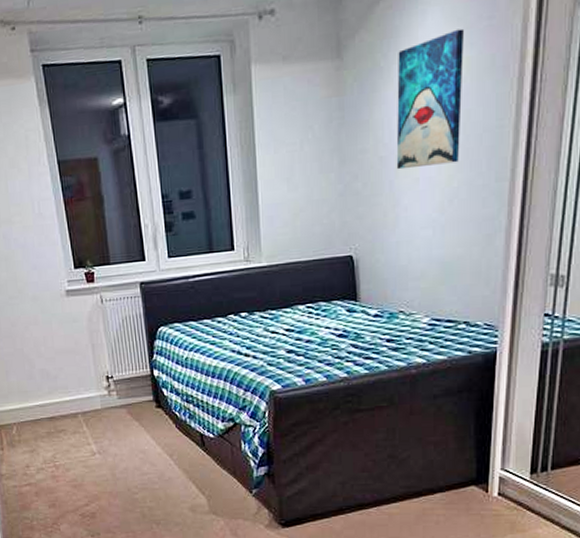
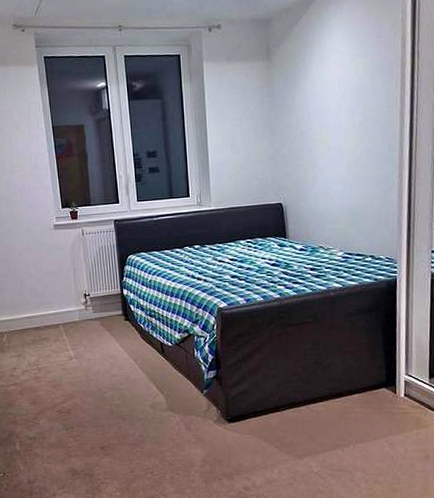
wall art: present [396,28,463,170] -> none [312,43,361,141]

